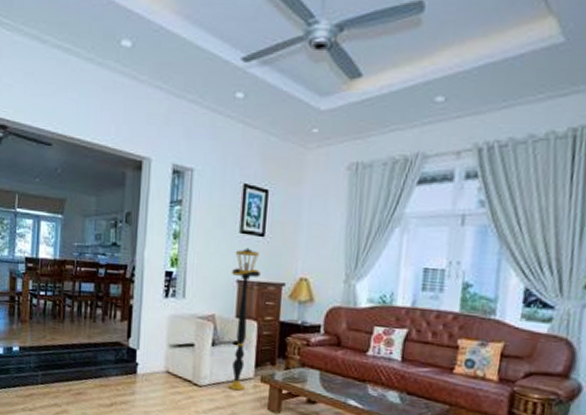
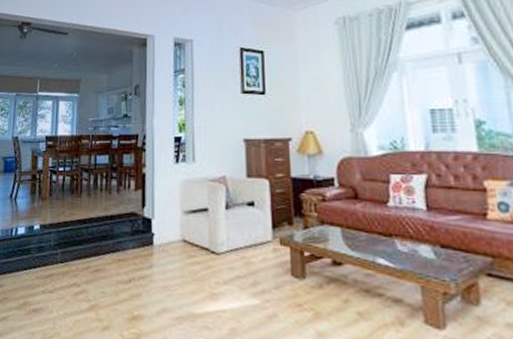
floor lamp: present [228,247,261,391] -> none [238,107,266,256]

